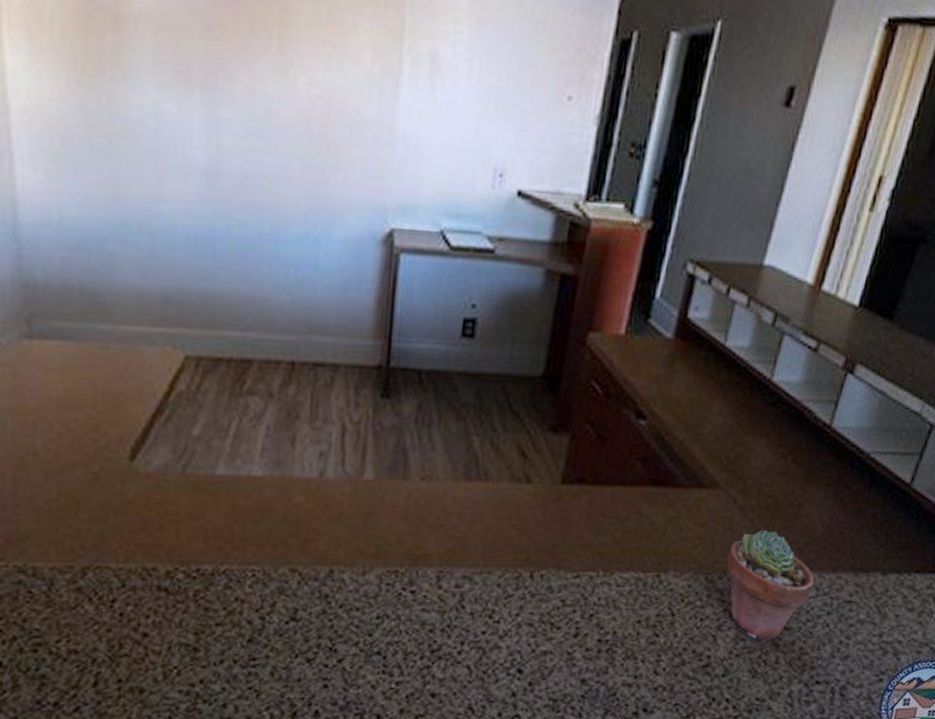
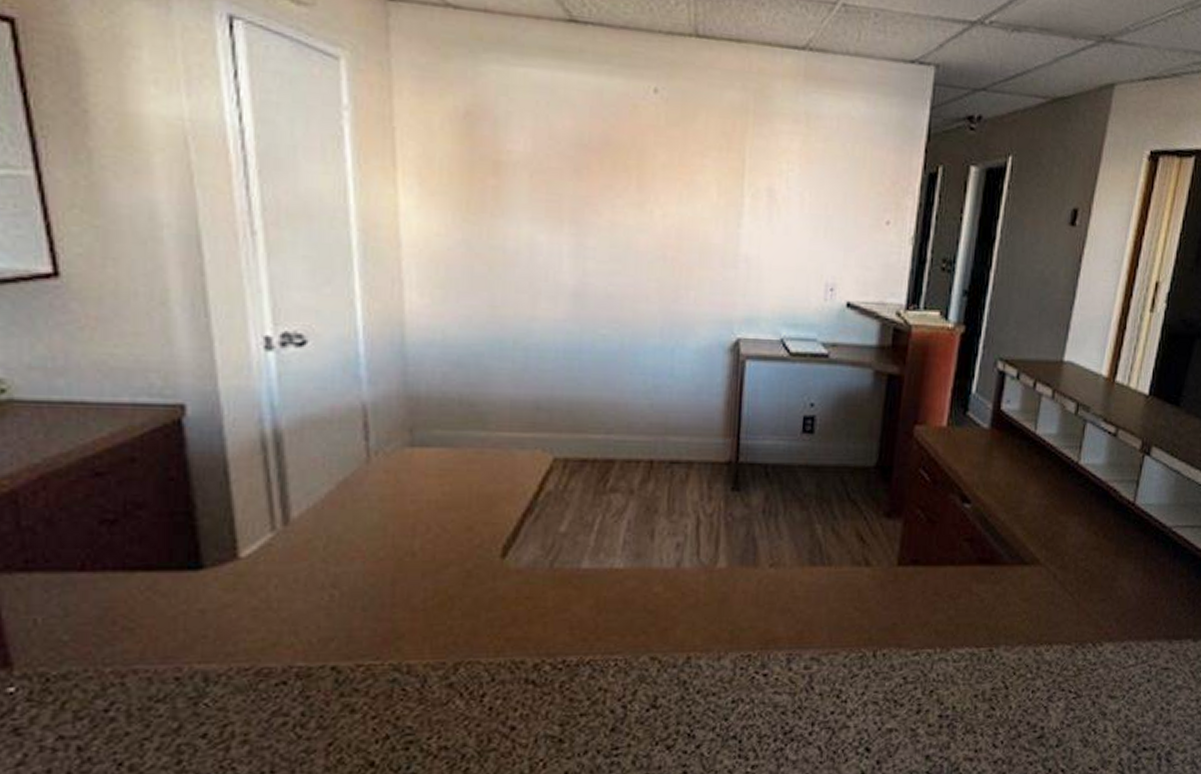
potted succulent: present [727,529,815,640] -> none [1052,602,1133,709]

